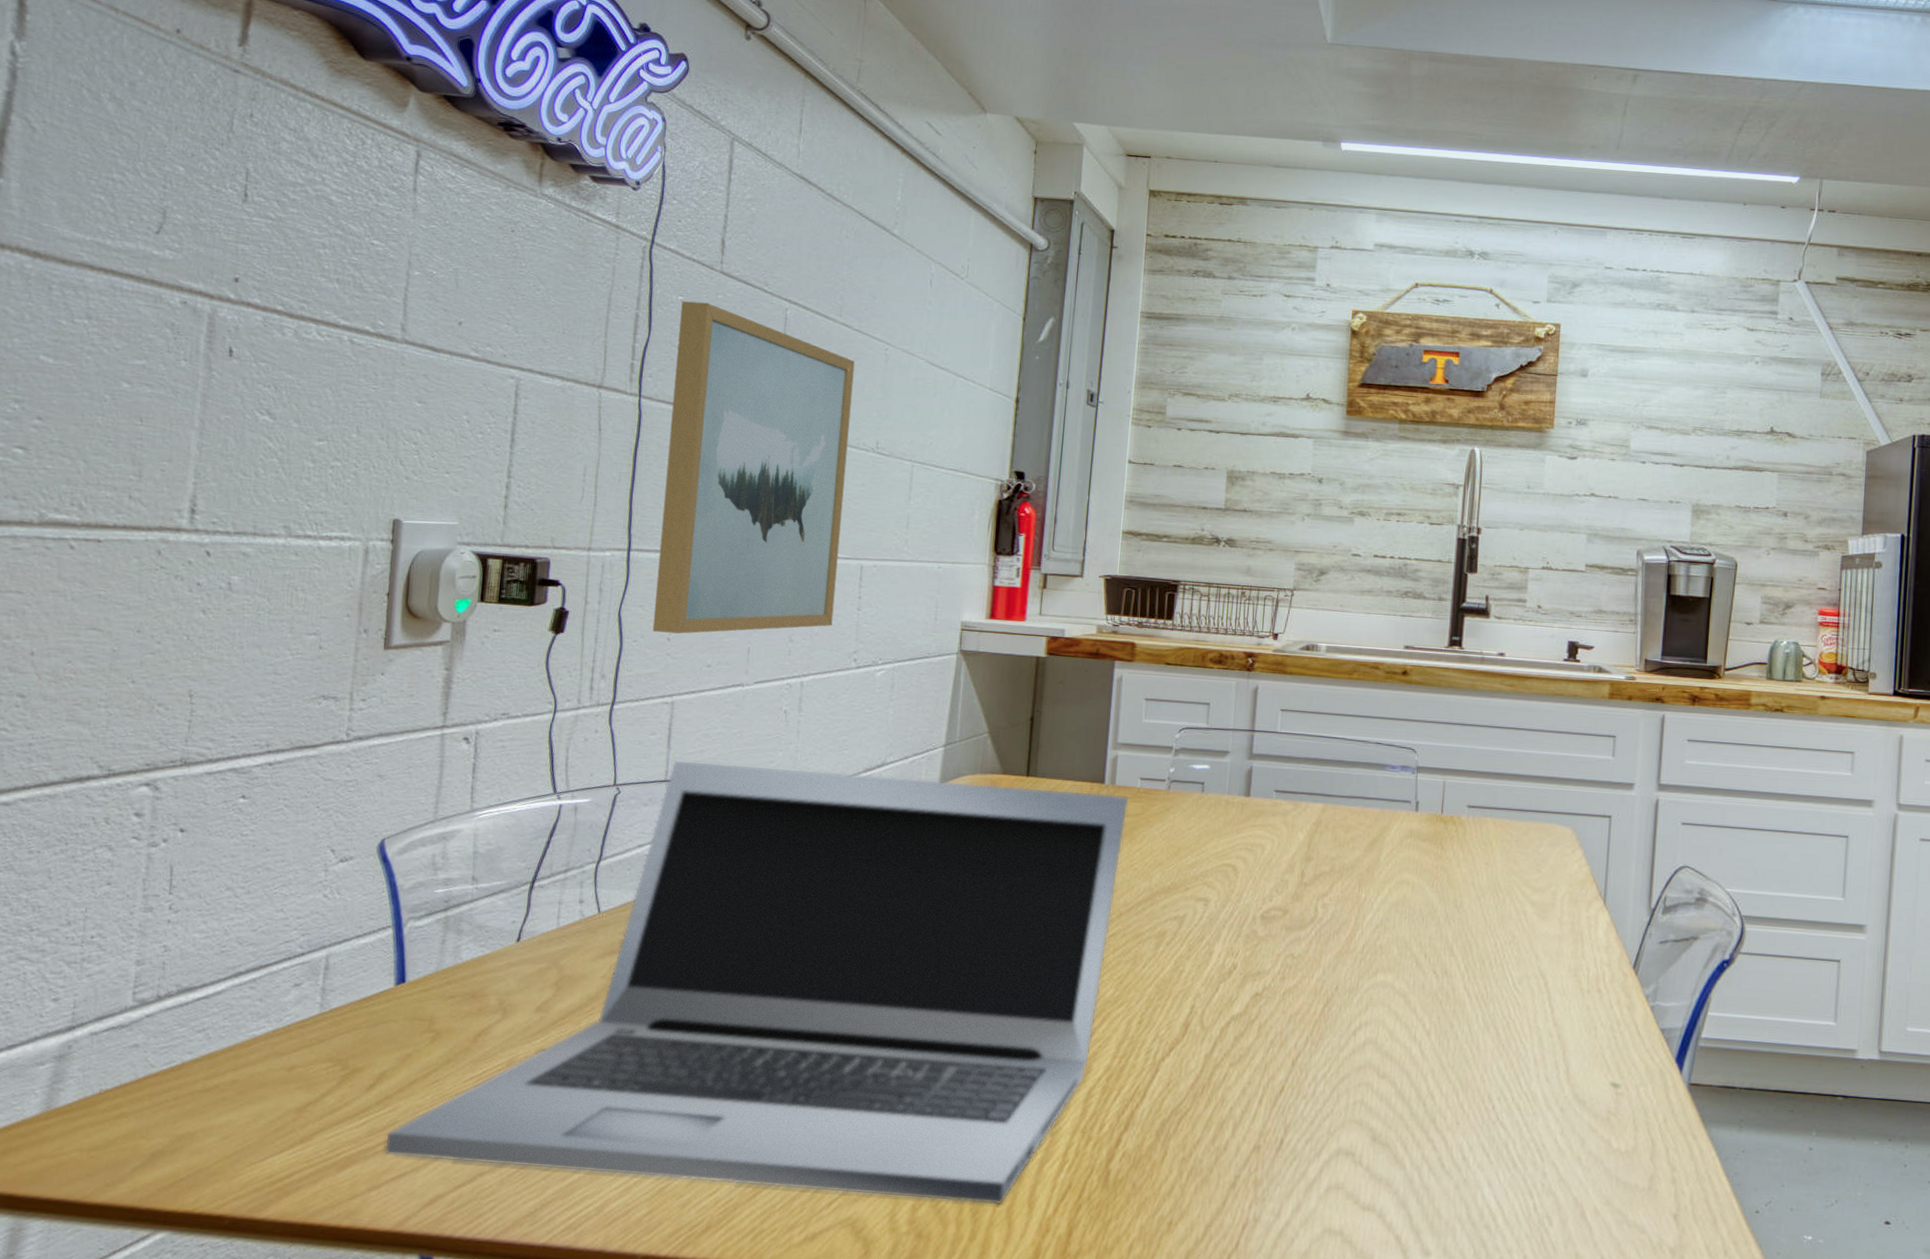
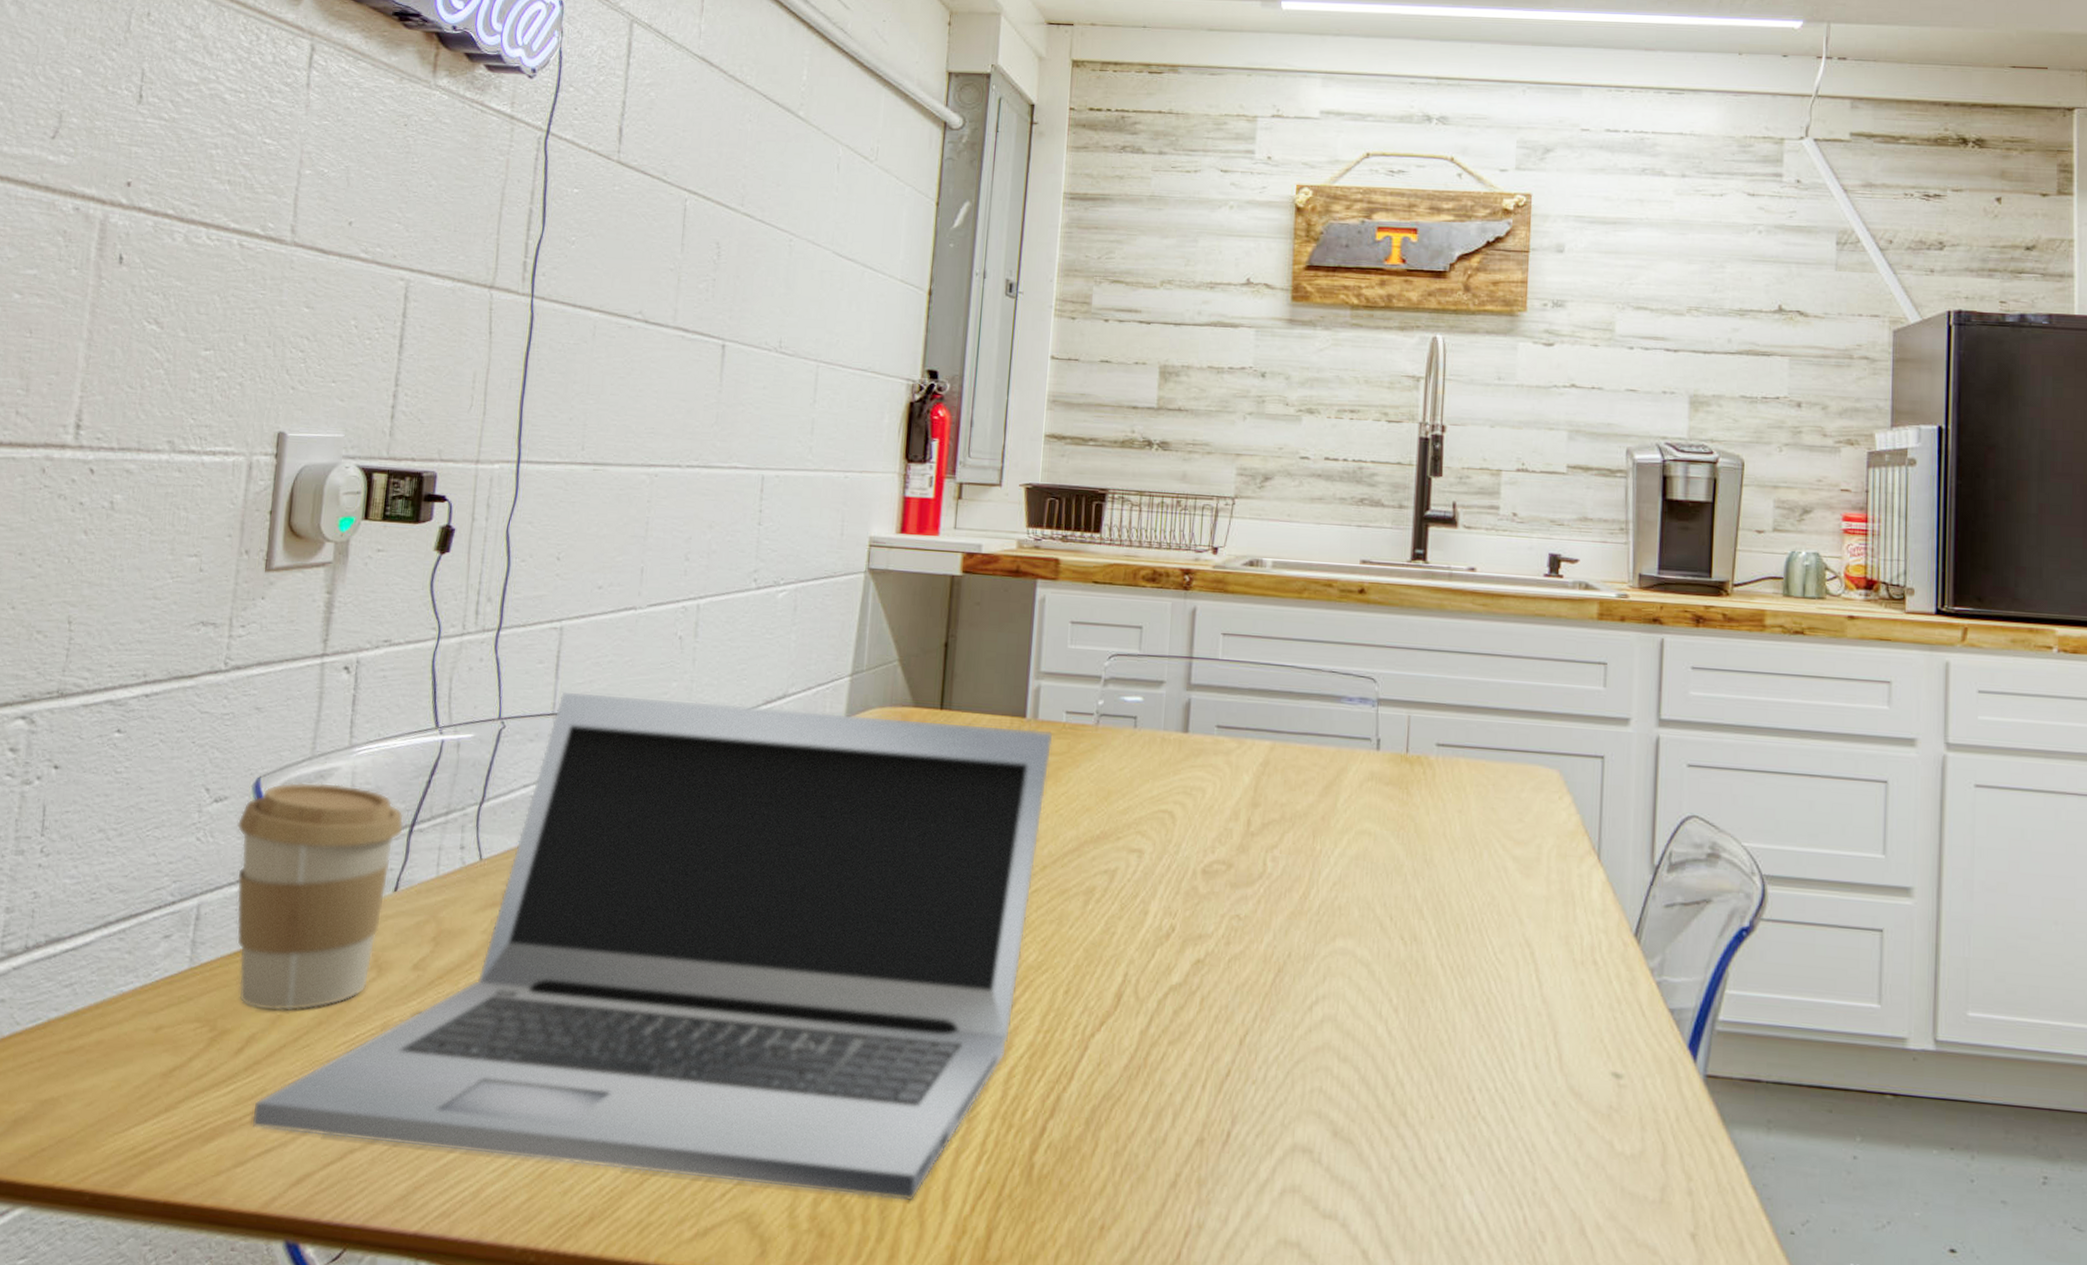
coffee cup: none [362,843,525,1051] -> present [236,782,404,1011]
wall art: present [652,301,855,634] -> none [541,194,757,553]

